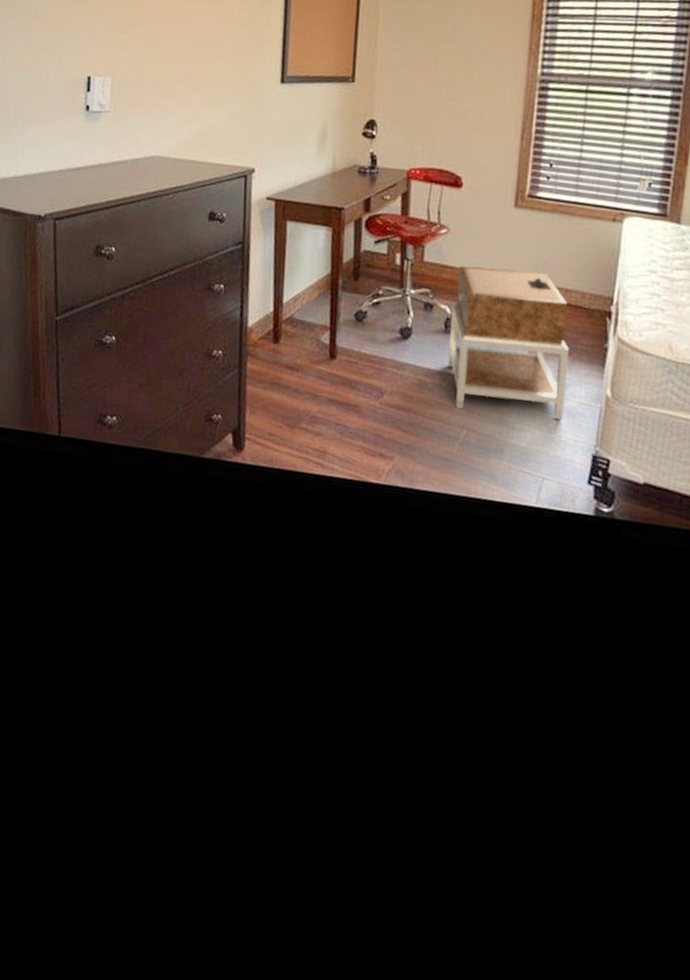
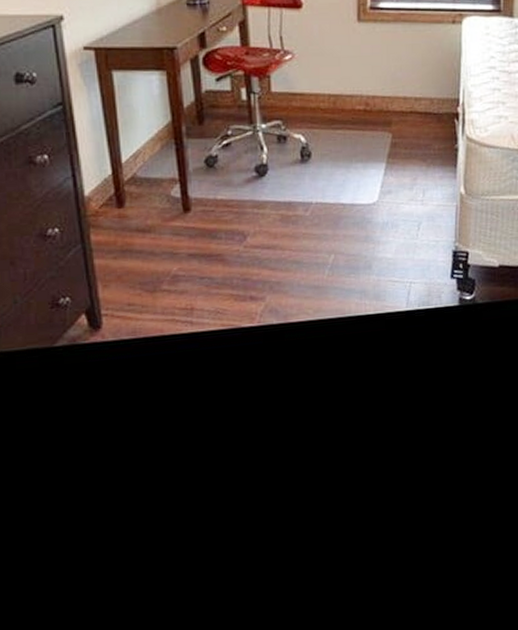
nightstand: present [447,266,569,420] -> none [305,84,424,235]

